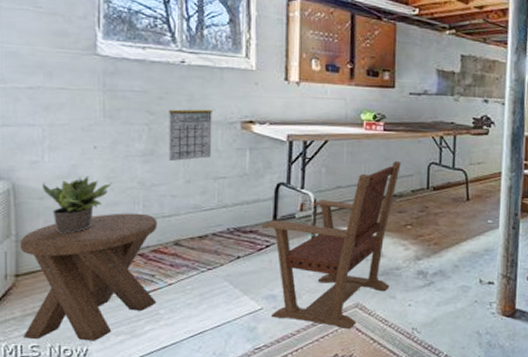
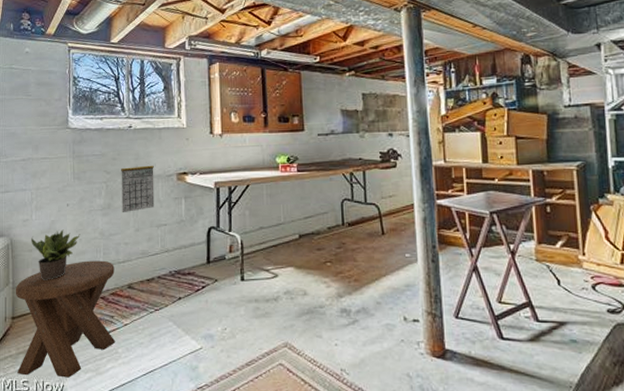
armchair: present [262,161,401,330] -> none [198,200,316,370]

